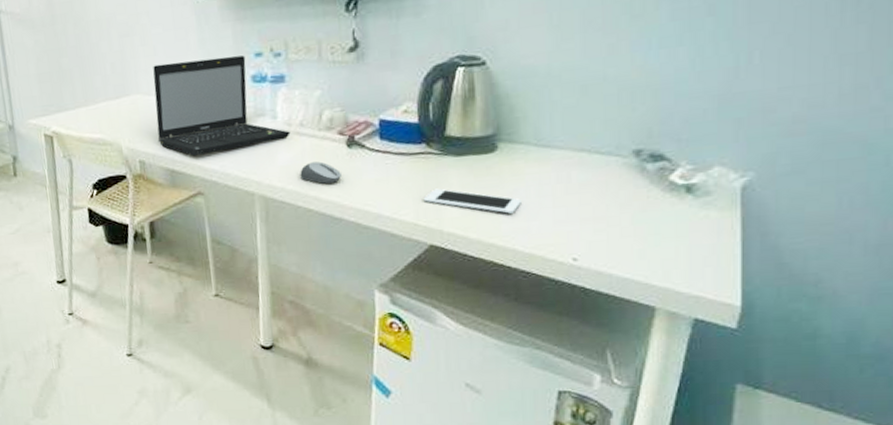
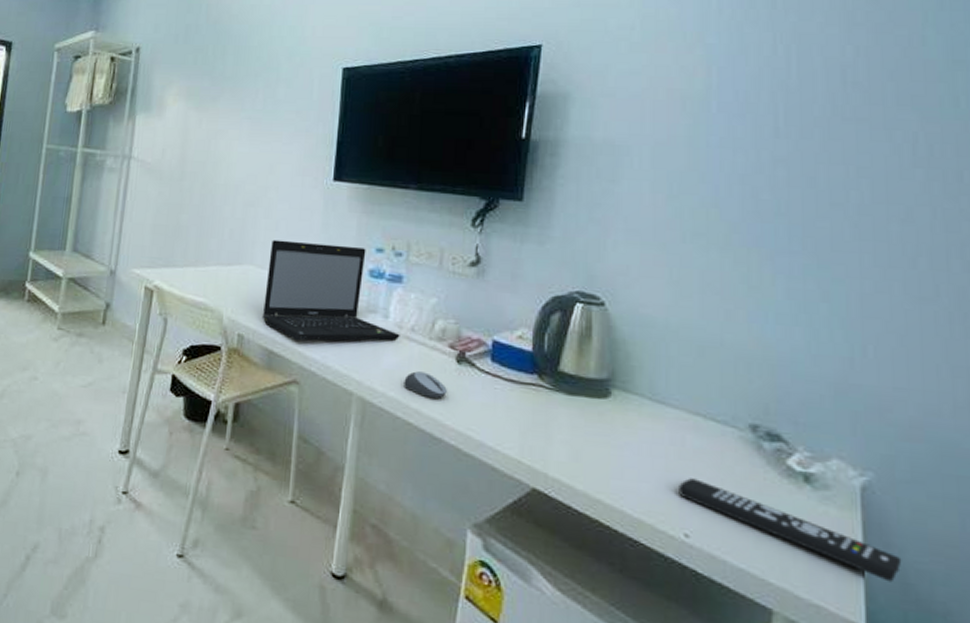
cell phone: present [423,188,521,214] -> none [530,425,632,469]
remote control: none [566,209,778,265] -> present [679,478,902,583]

